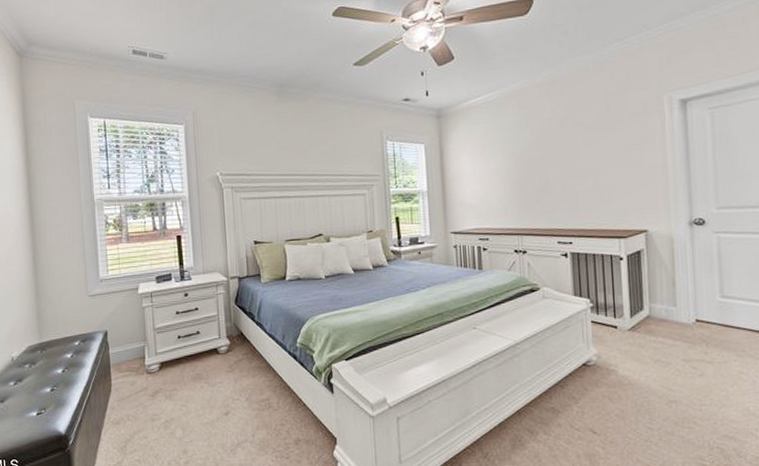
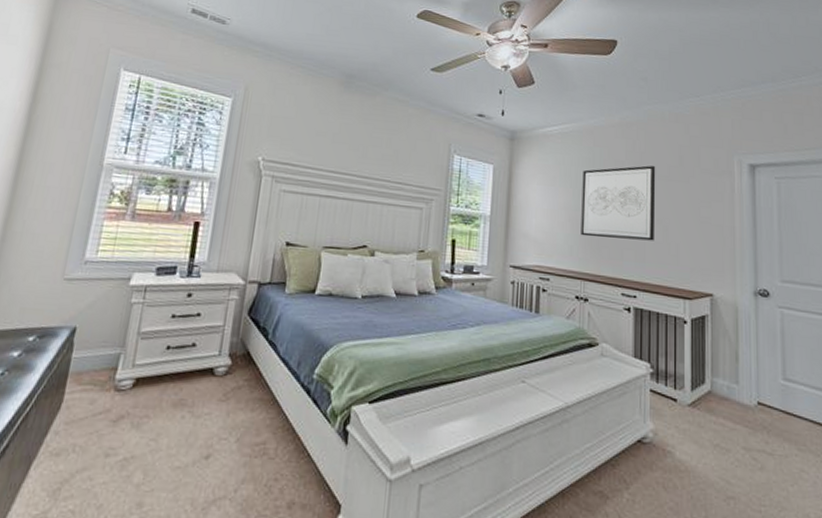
wall art: none [510,118,586,196] -> present [581,165,656,241]

